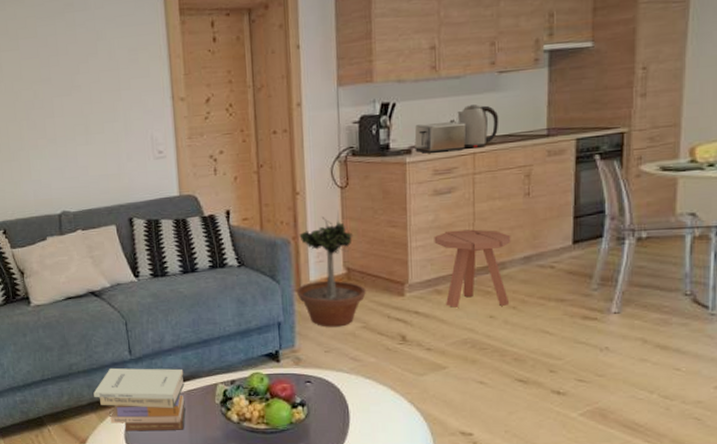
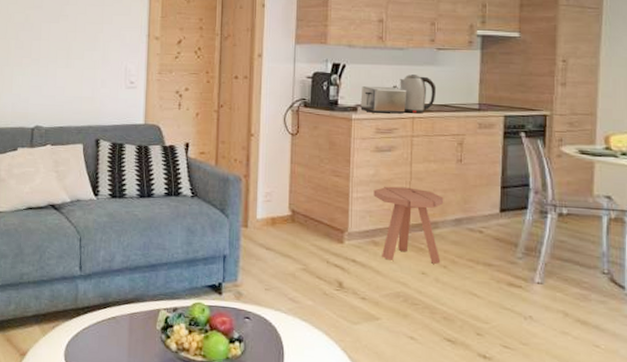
books: present [93,368,186,432] -> none [40,281,130,353]
potted tree: present [296,211,366,327] -> none [243,155,308,267]

